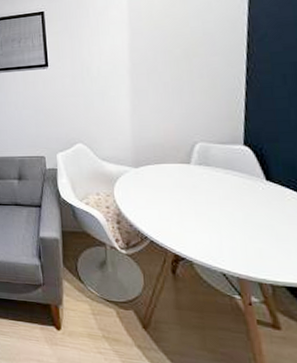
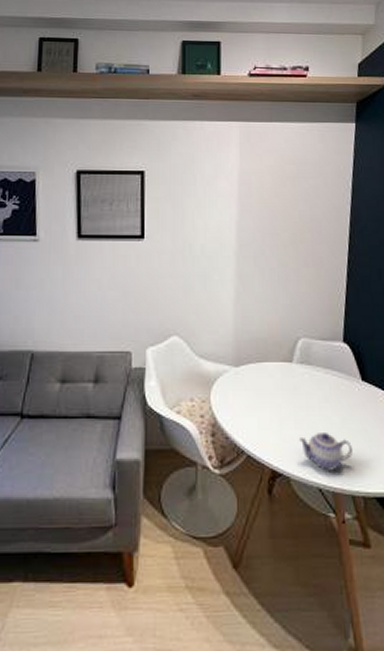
teapot: none [201,225,258,259] -> present [299,433,352,471]

